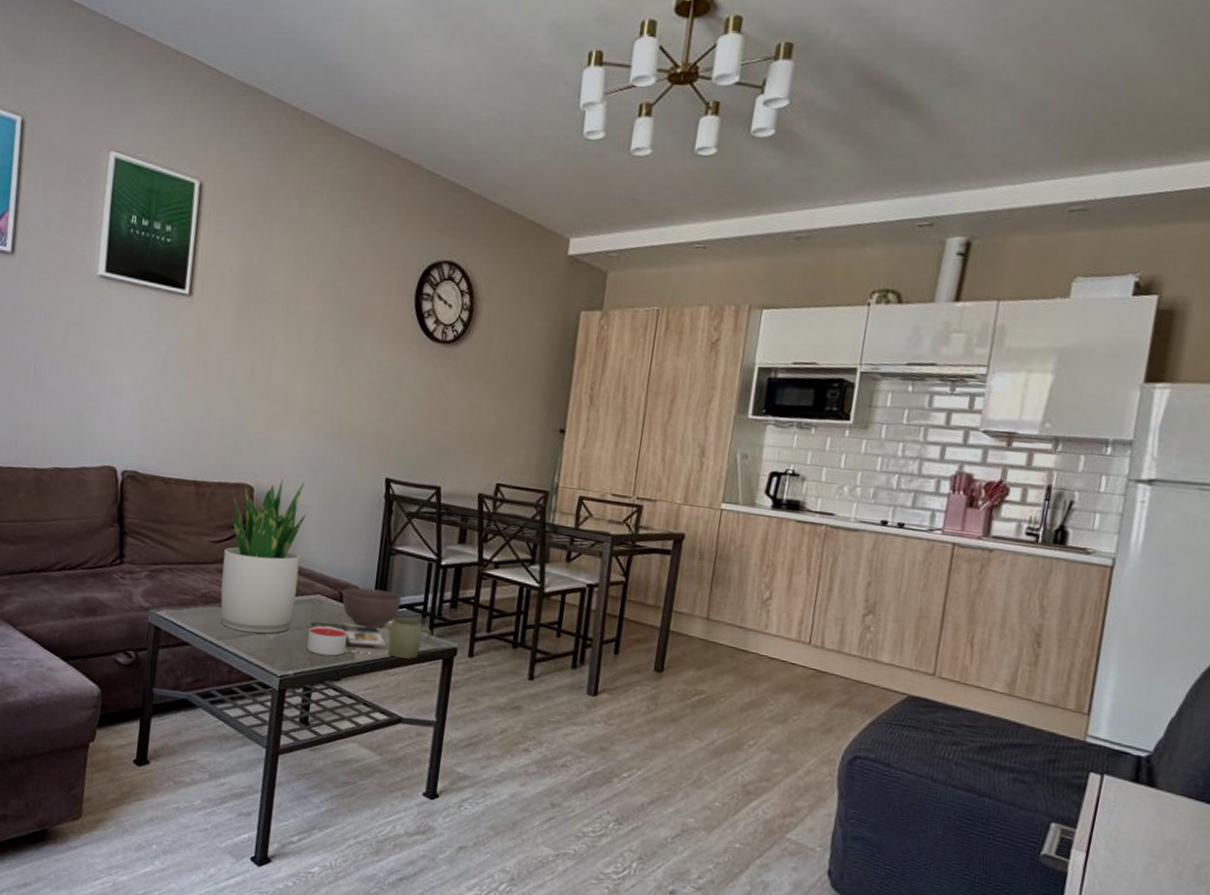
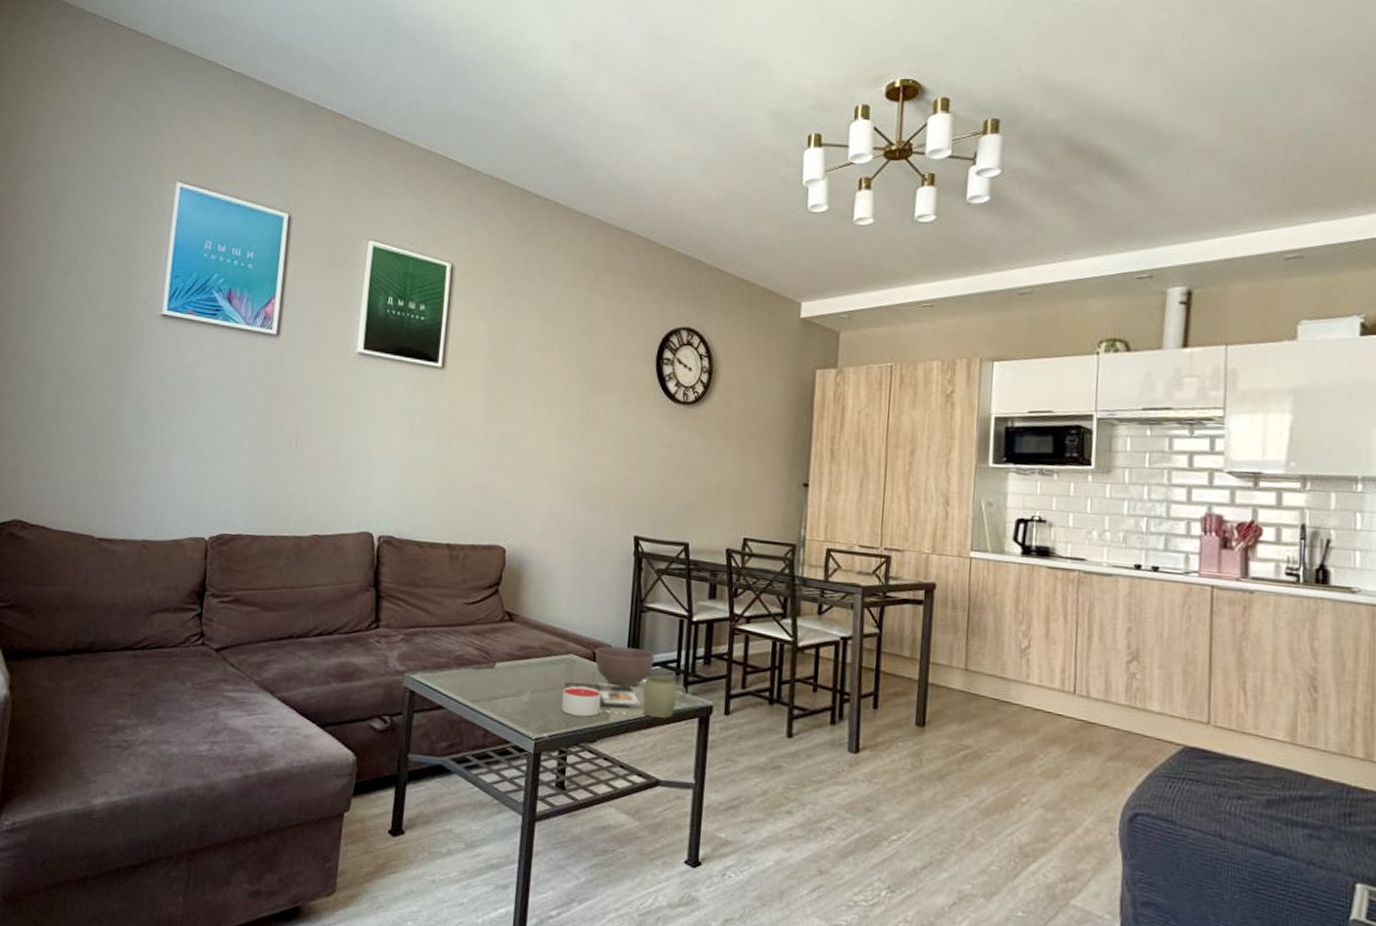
planter: present [220,478,306,634] -> none [474,538,557,696]

